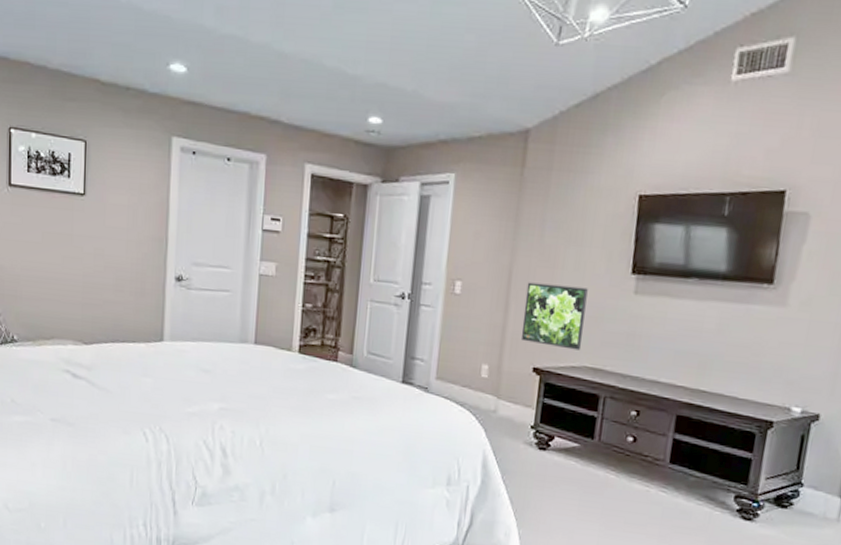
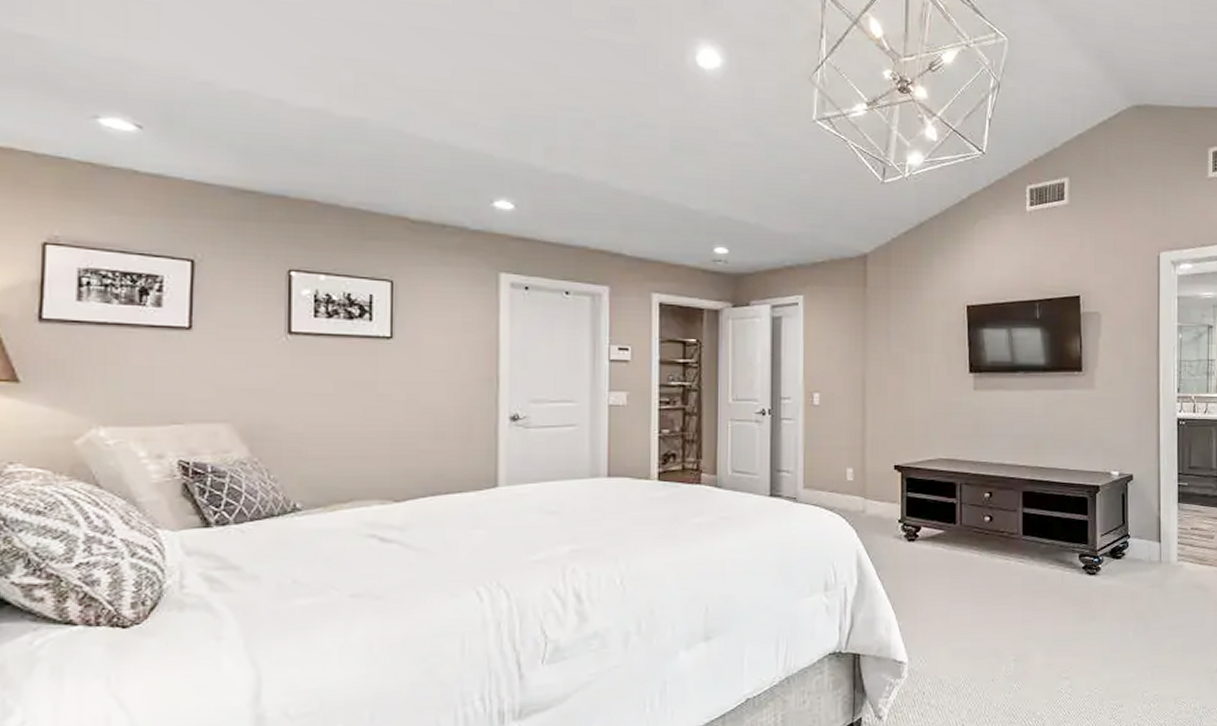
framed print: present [521,282,588,351] -> none [880,388,935,445]

